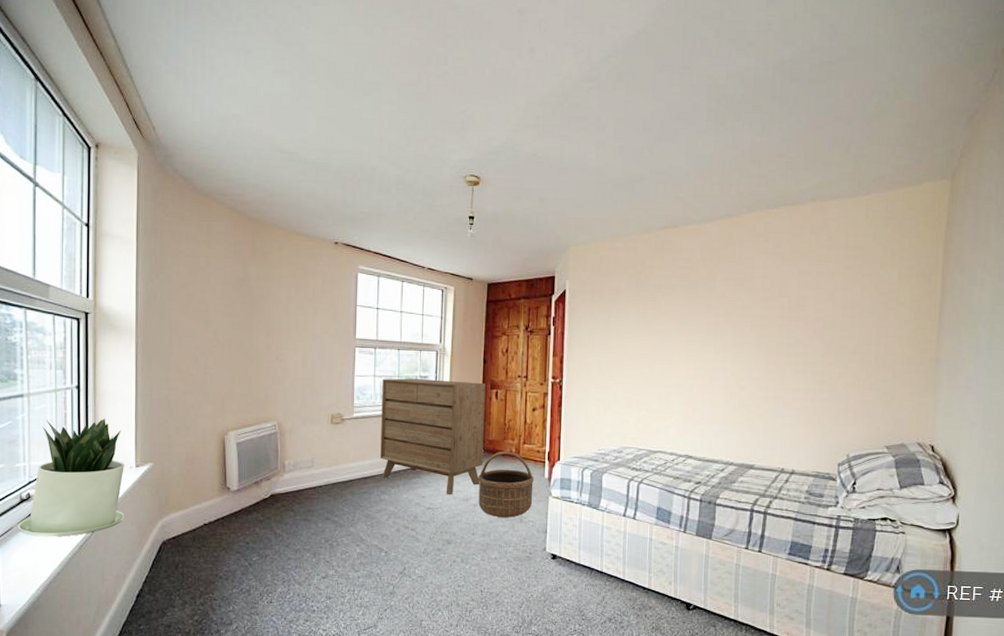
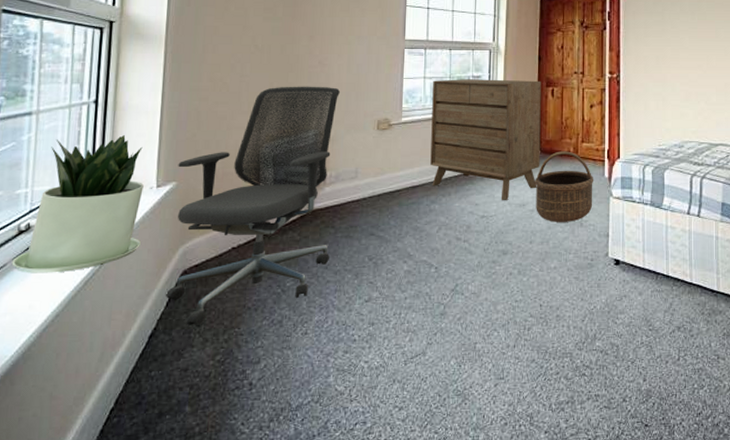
office chair: none [148,379,297,589] -> present [165,86,341,325]

